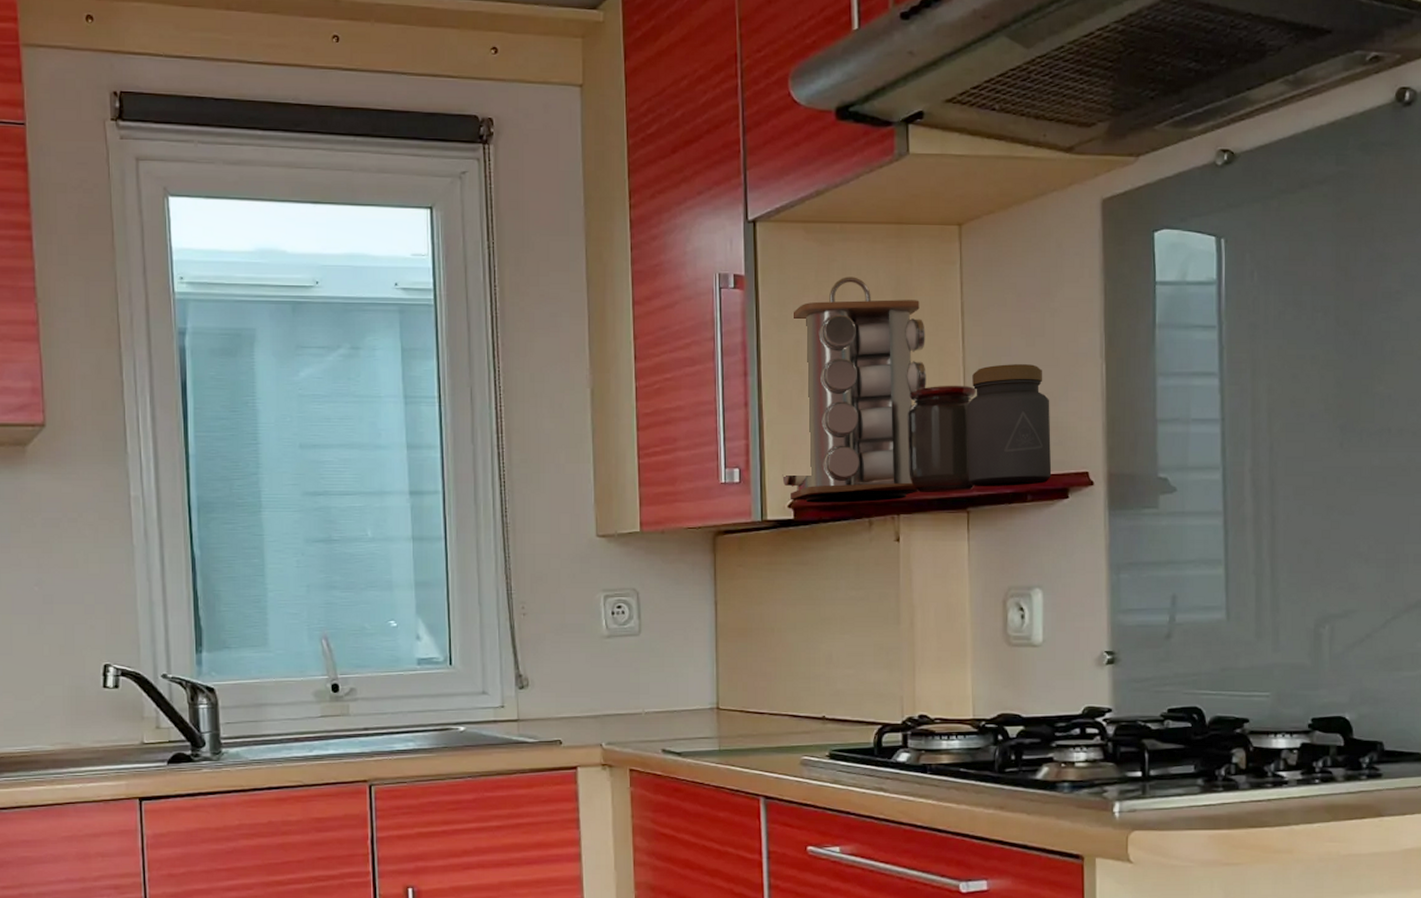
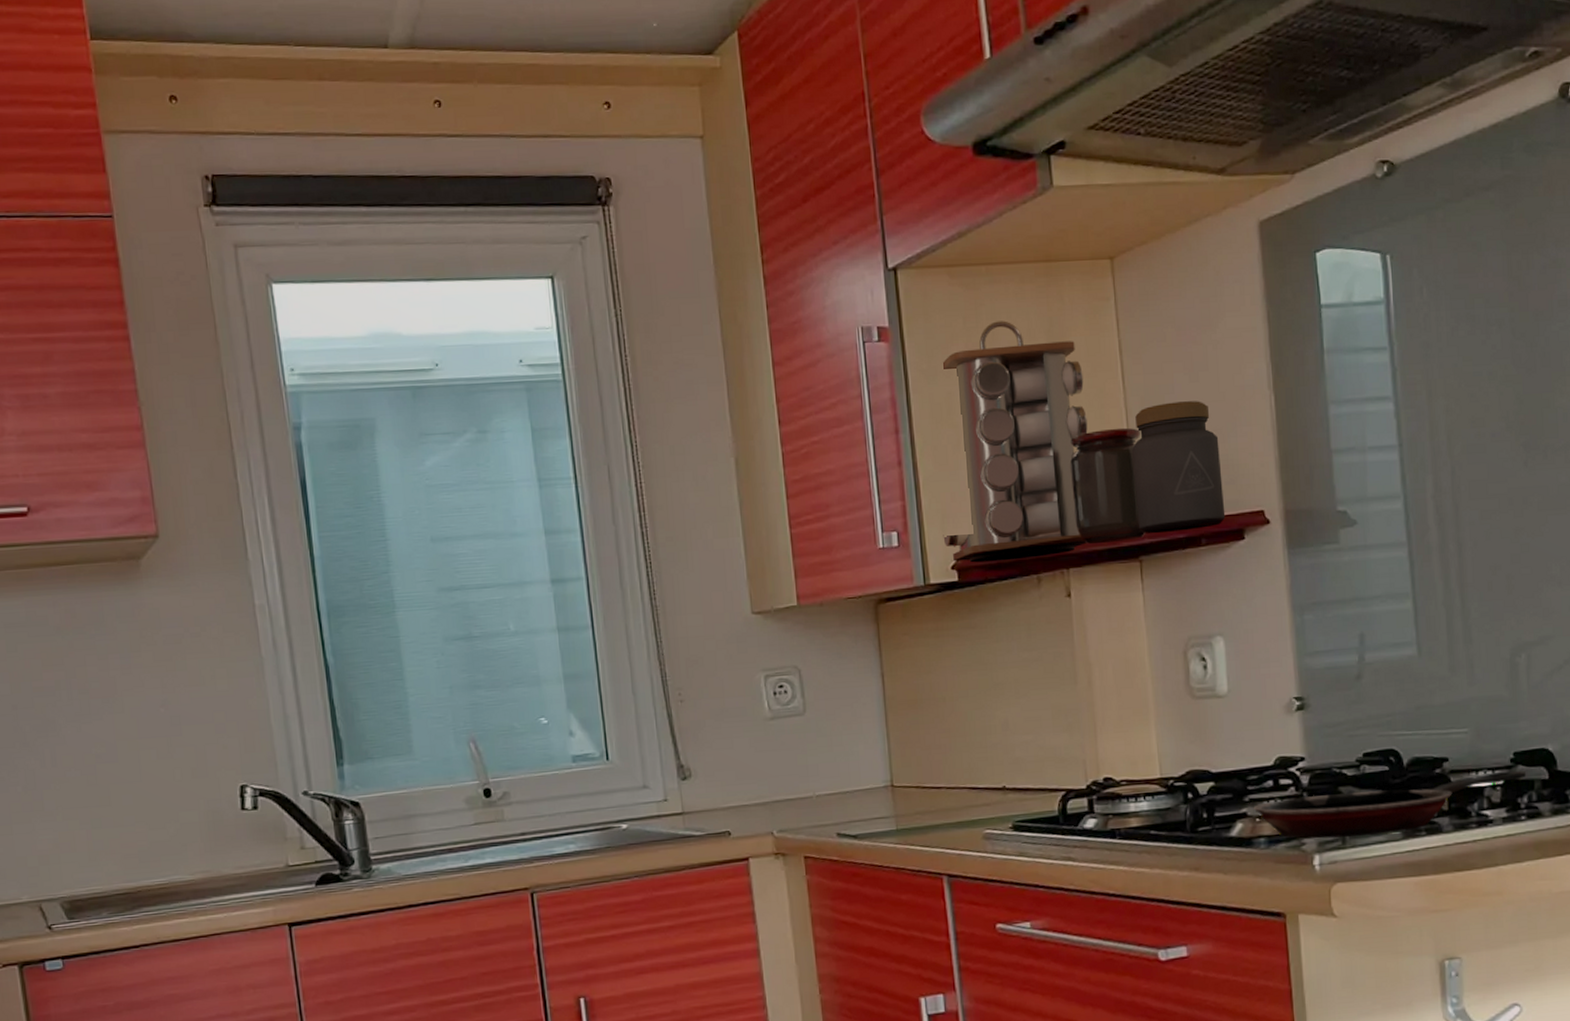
frying pan: none [1059,735,1323,787] -> present [1253,770,1527,839]

